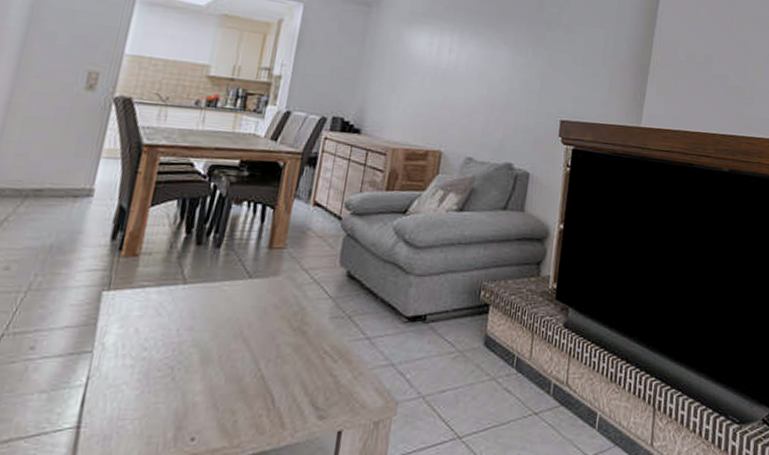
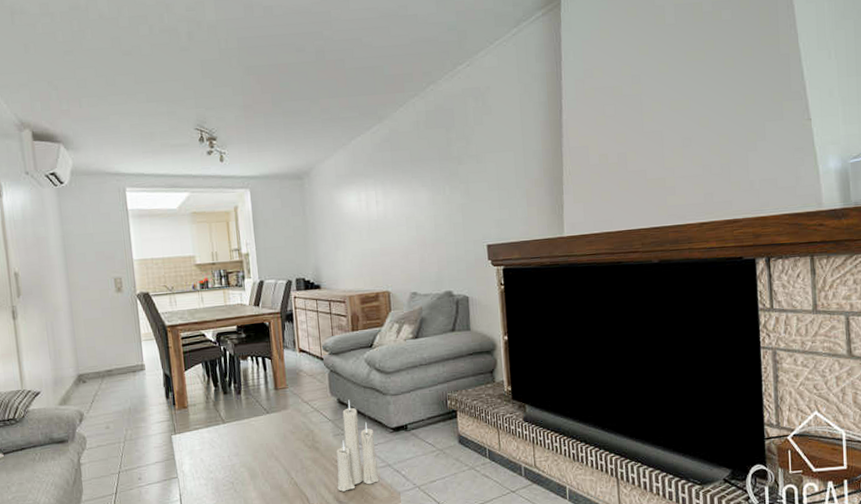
candle: none [317,274,384,394] -> present [336,399,380,492]

